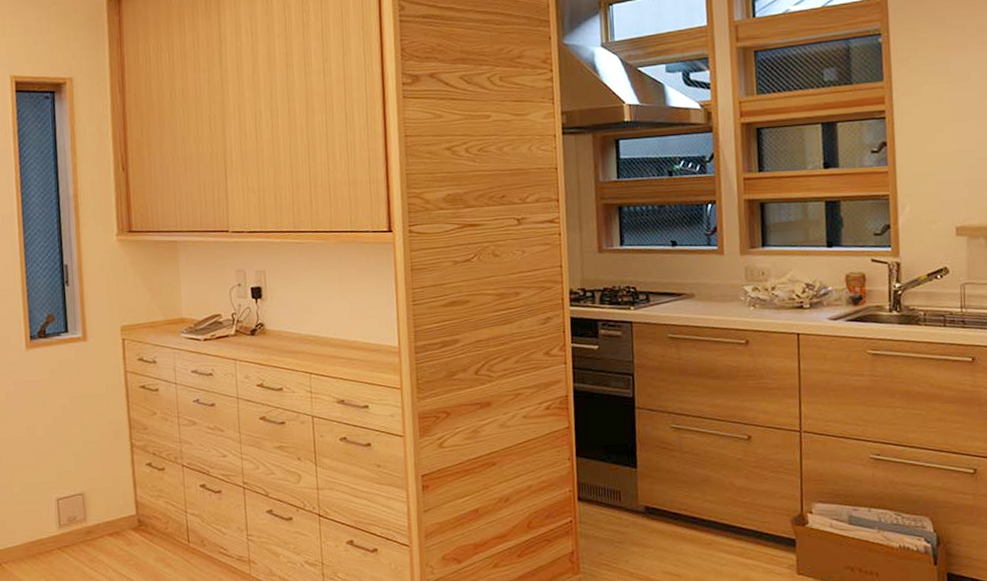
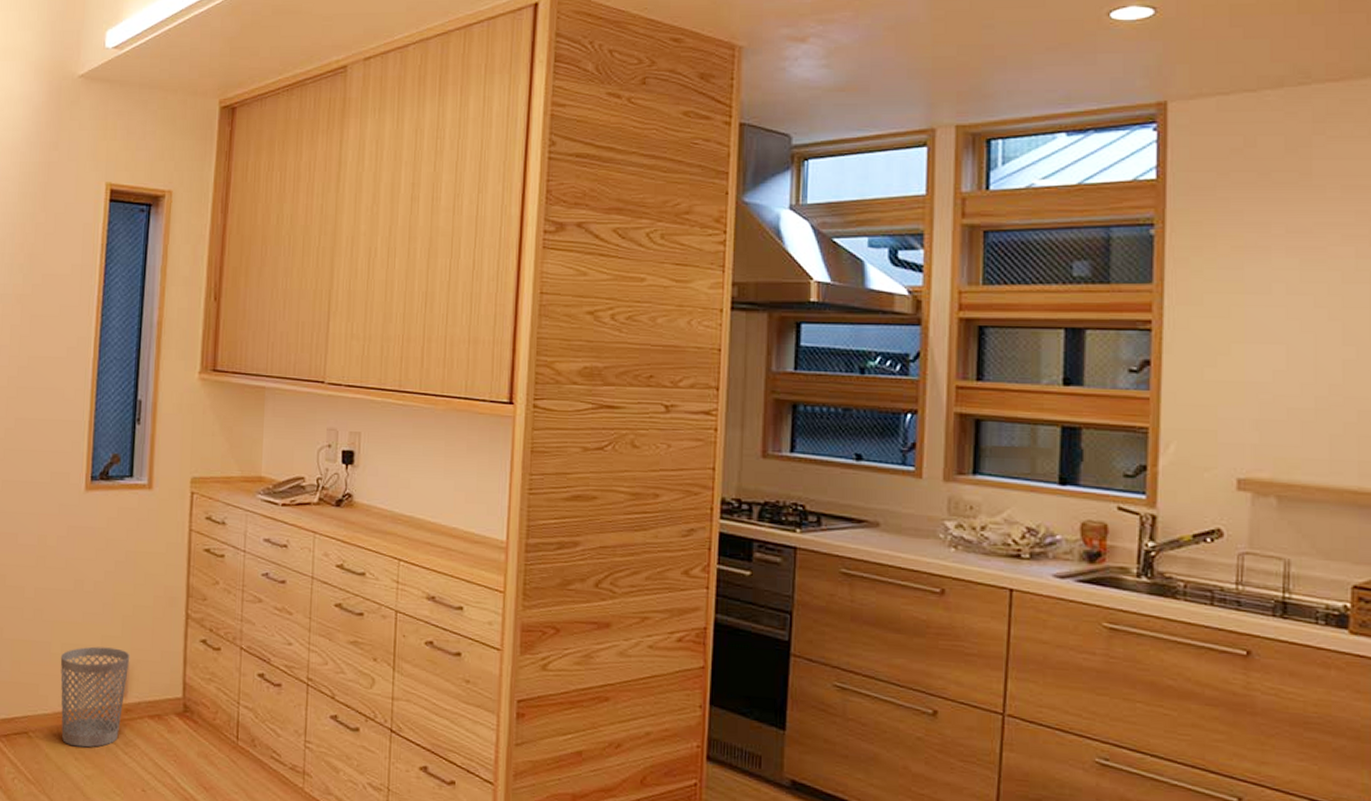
wastebasket: none [22,481,86,570] -> present [60,646,130,748]

